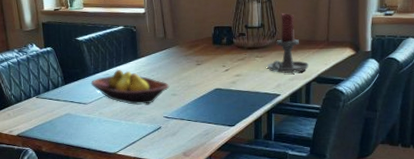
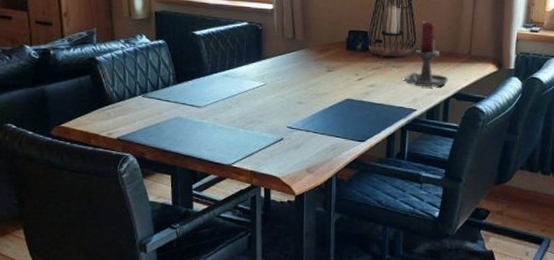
fruit bowl: present [90,69,170,105] -> none [206,70,296,112]

